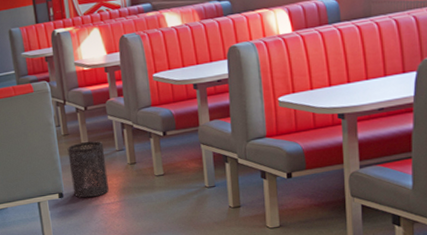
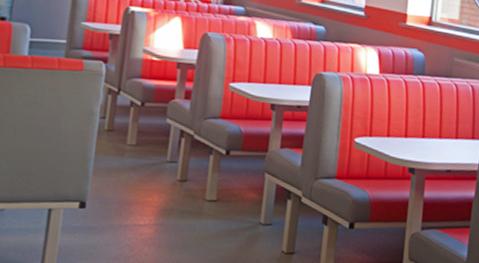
trash can: present [67,141,109,198] -> none [99,143,153,215]

